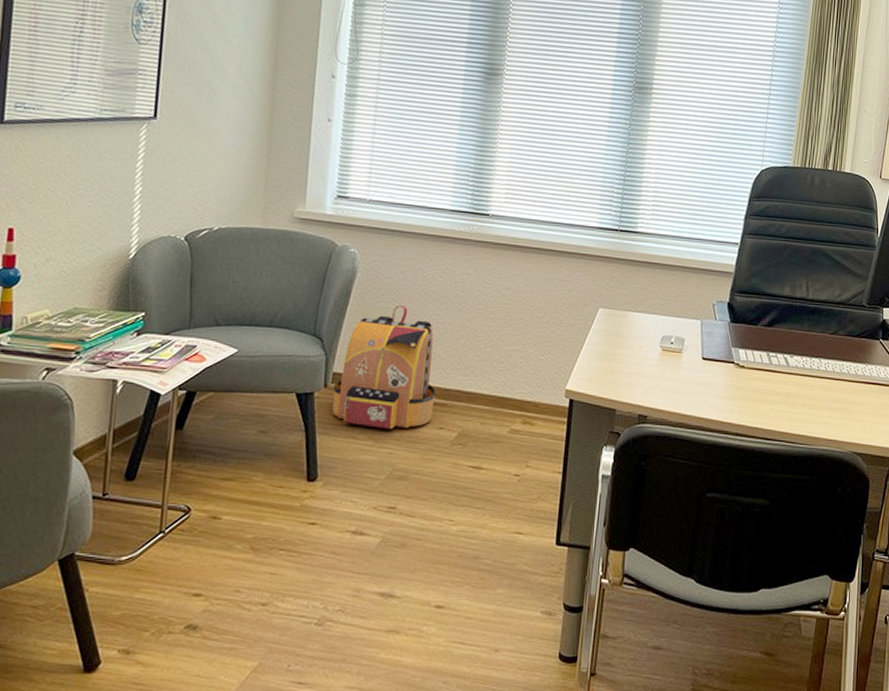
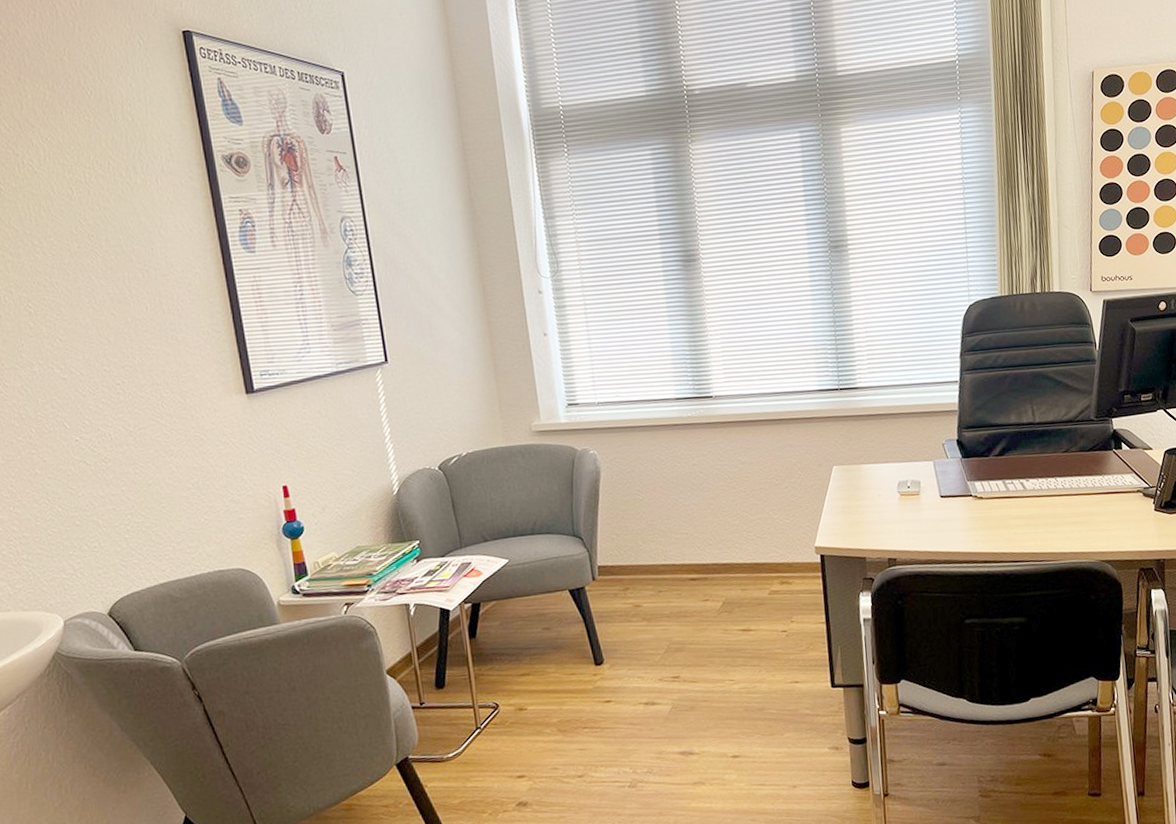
backpack: present [332,305,435,429] -> none [601,495,697,610]

